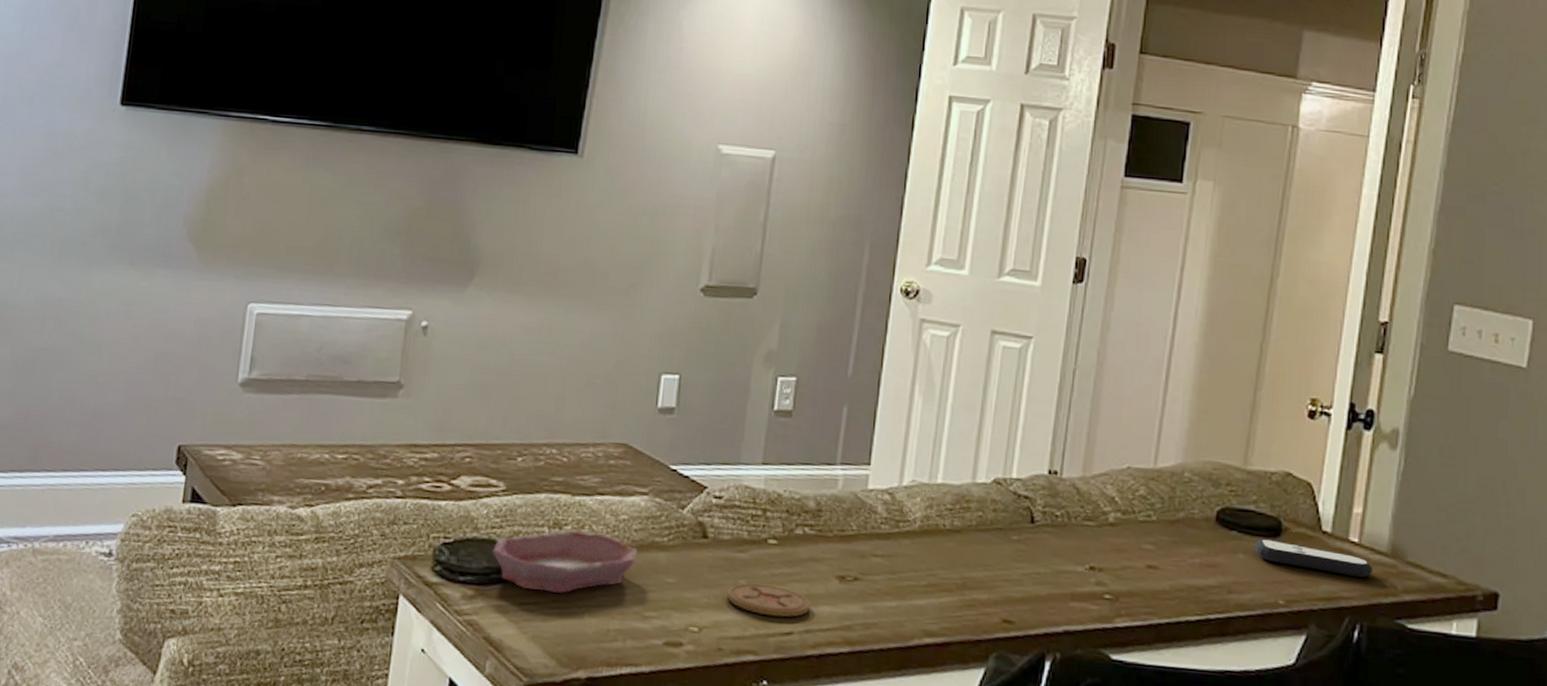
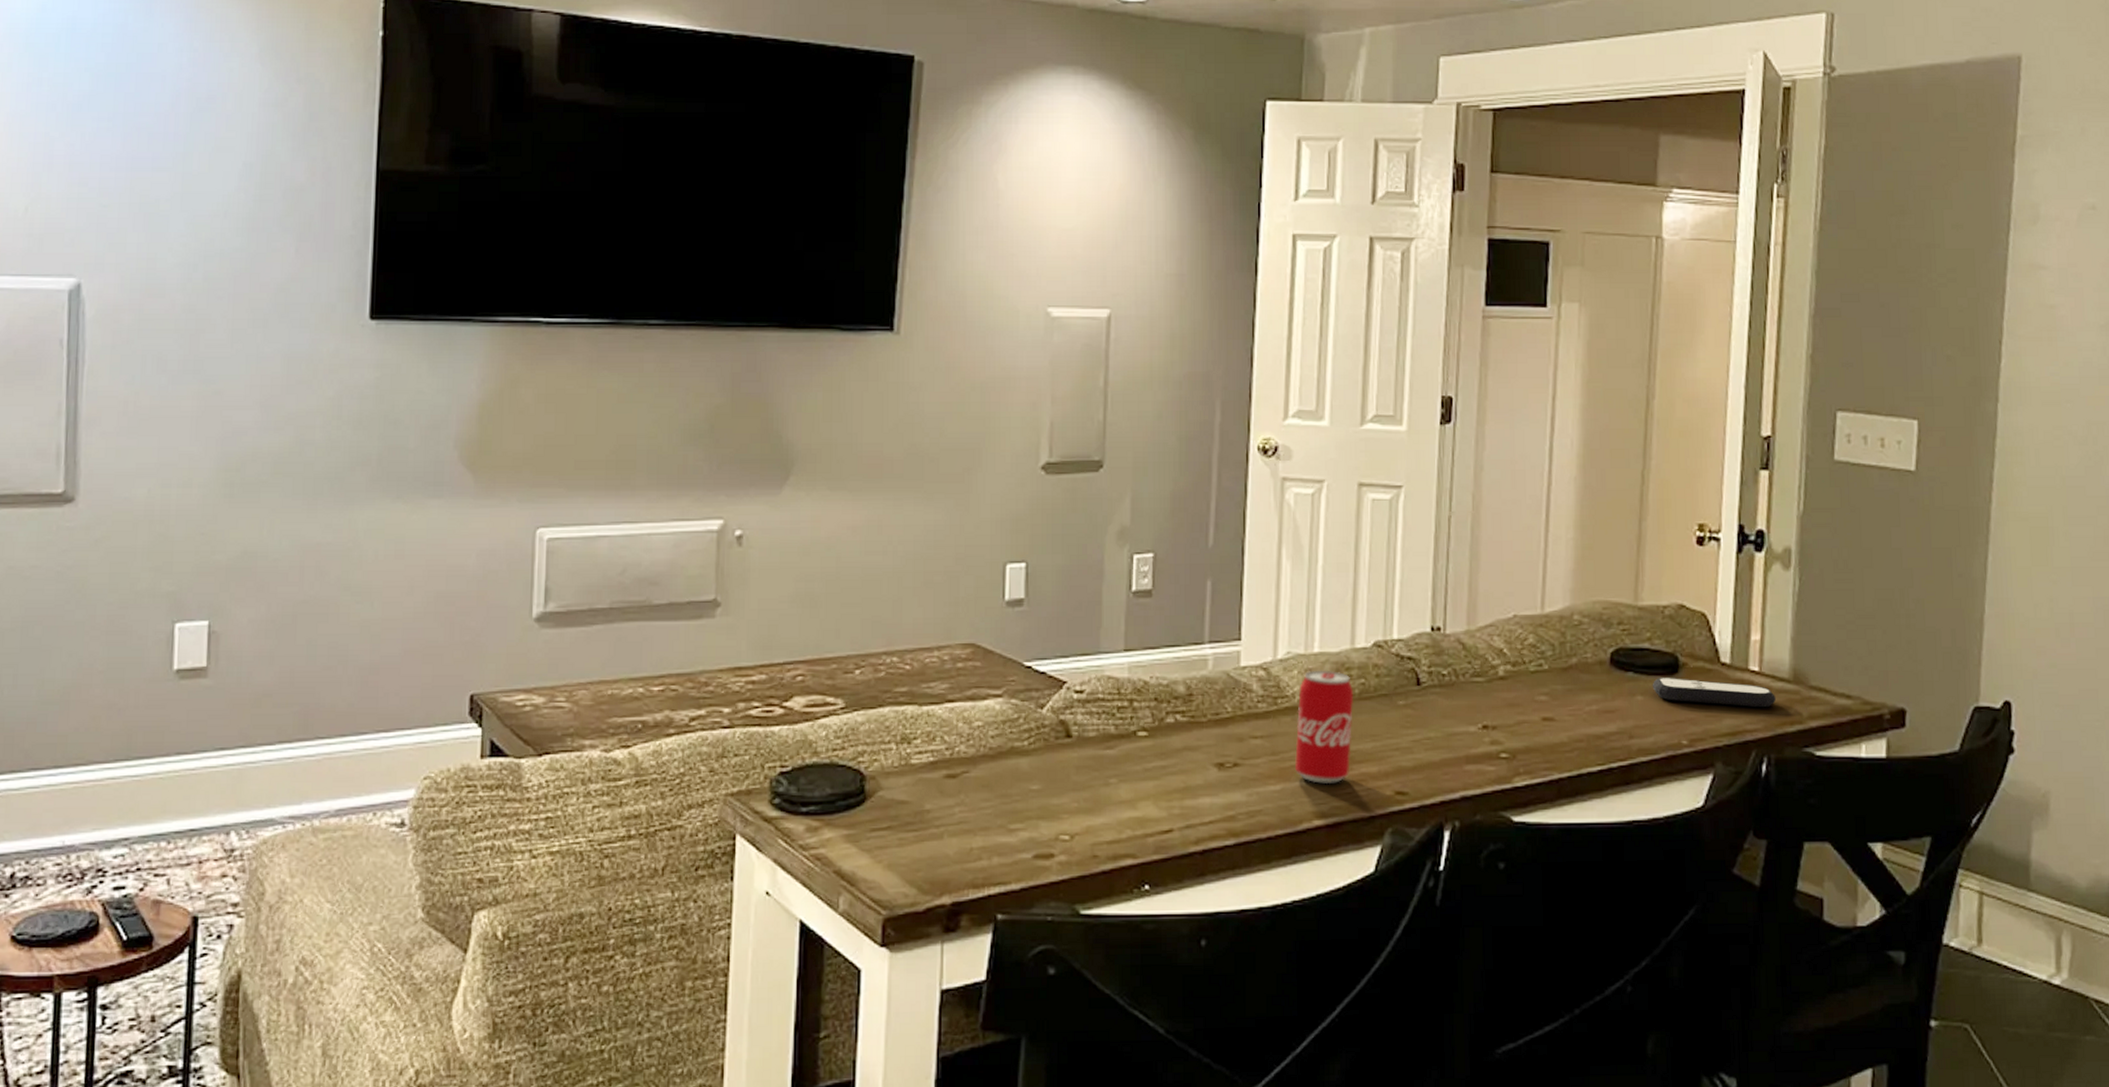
bowl: present [492,529,638,593] -> none [836,743,996,814]
coaster: present [726,583,810,618] -> none [1097,780,1189,815]
beverage can: none [911,499,972,606] -> present [1295,670,1354,784]

